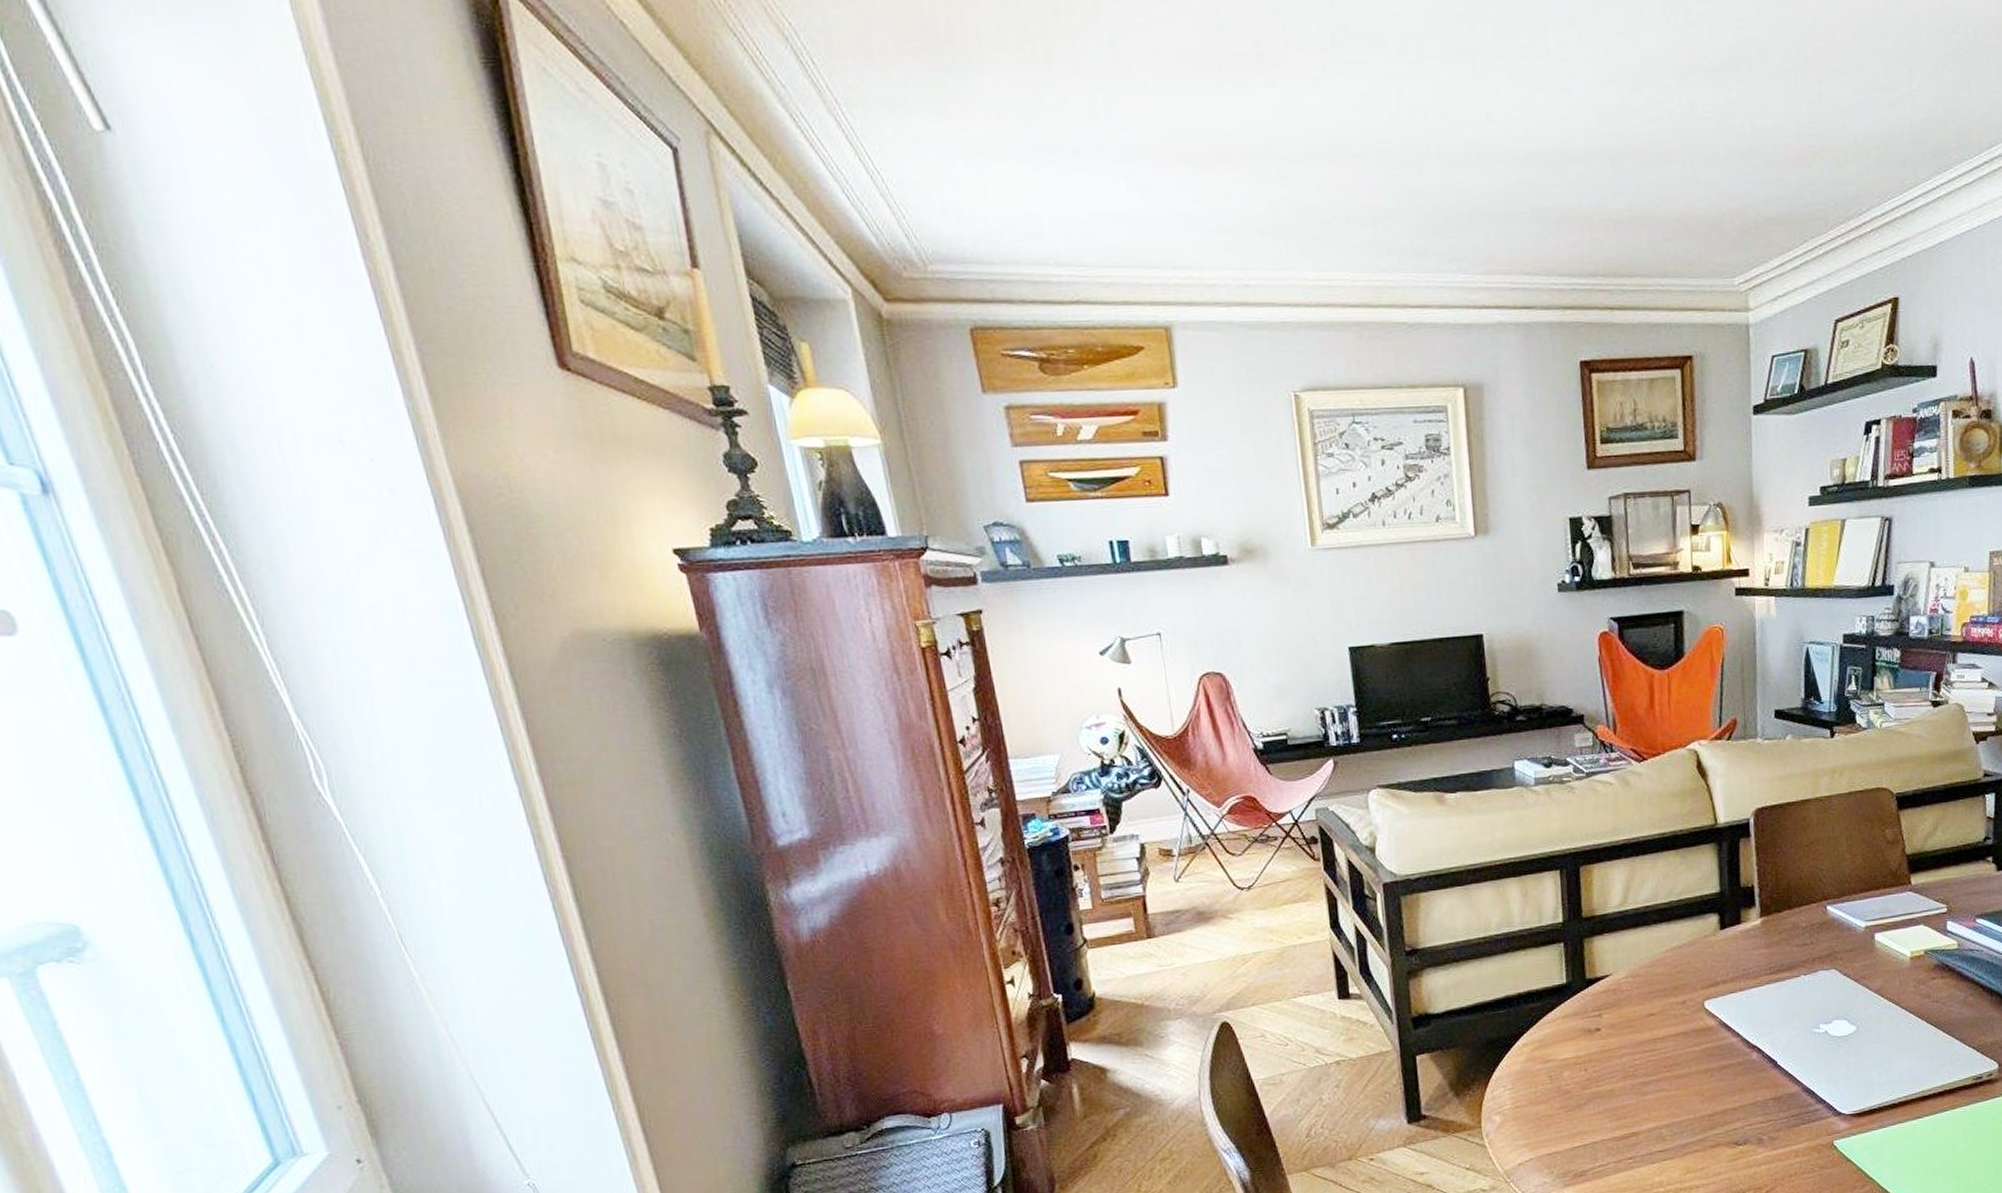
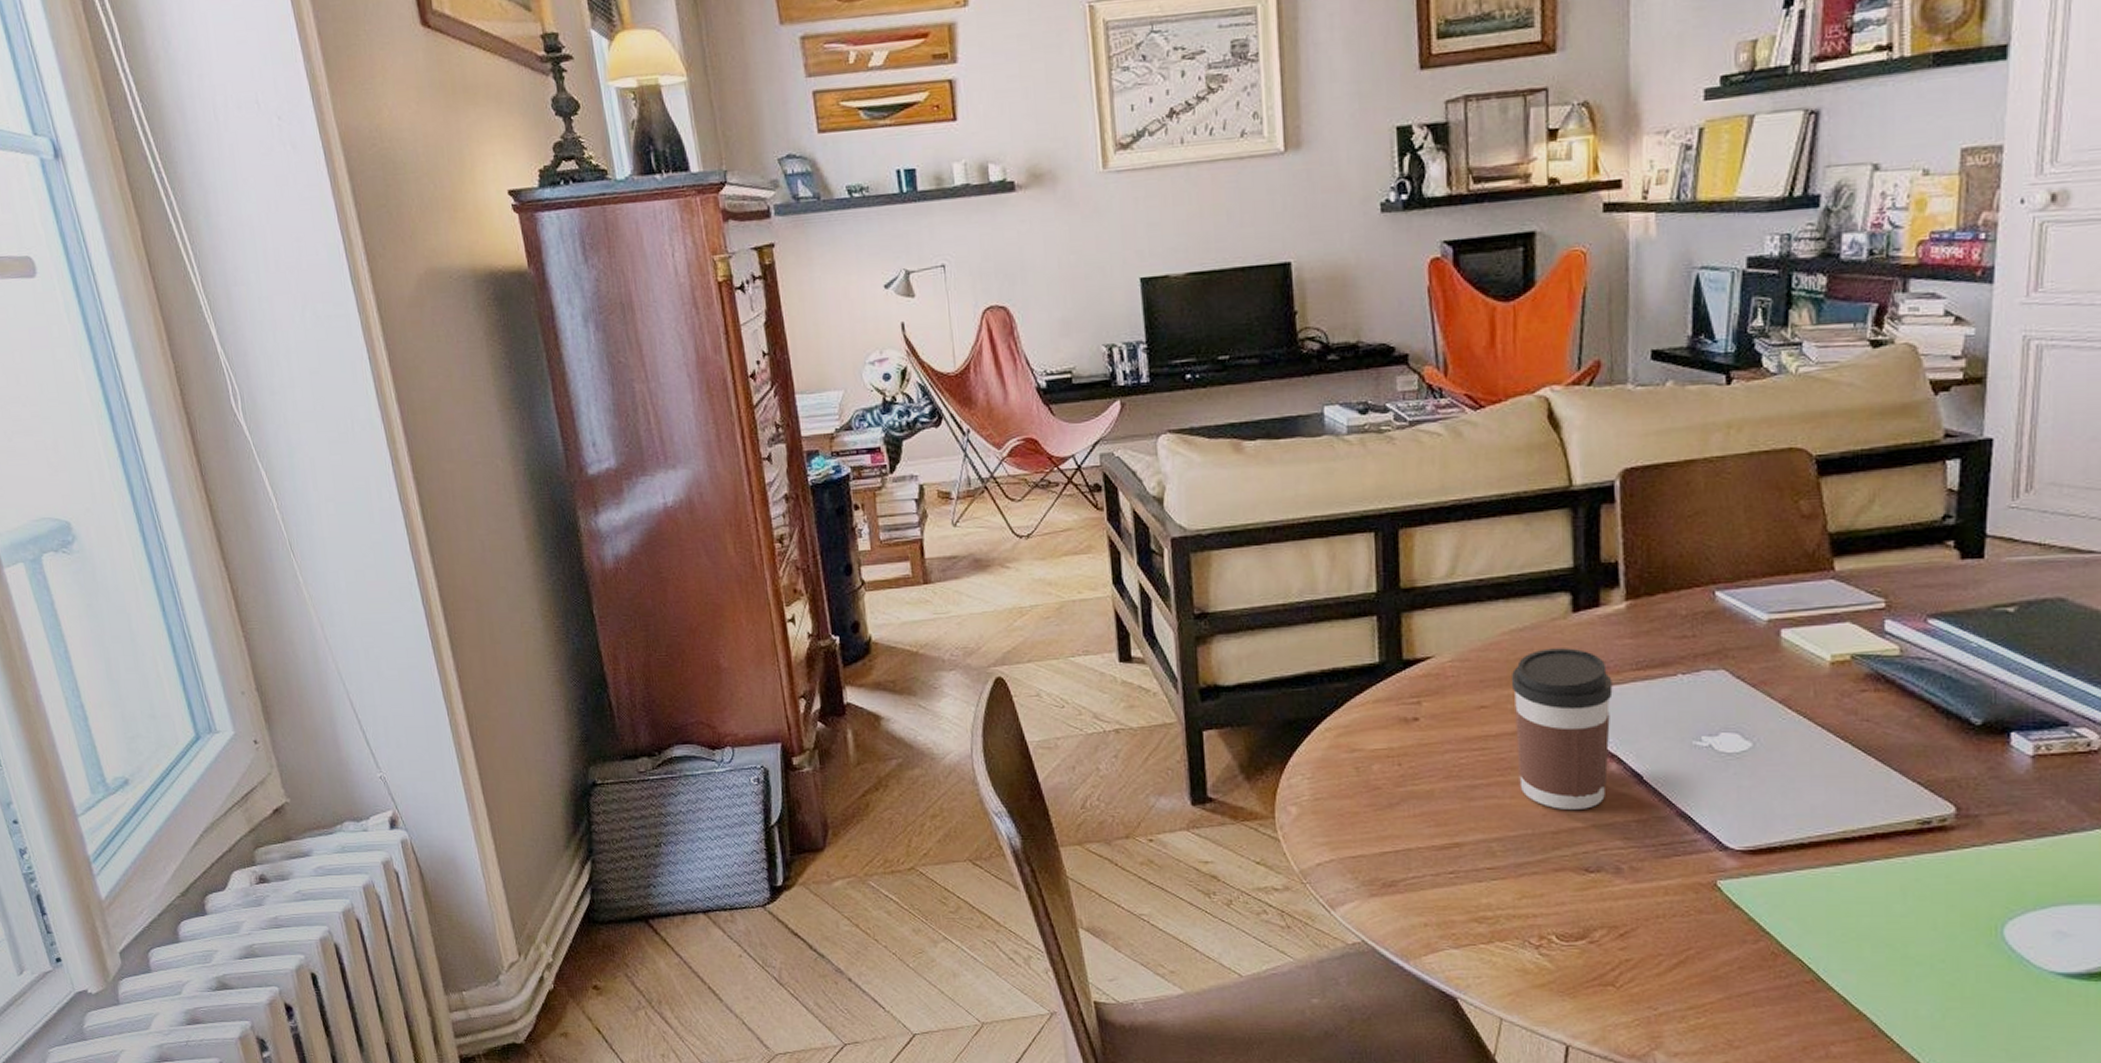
coffee cup: none [1674,959,1753,1095] -> present [1512,648,1613,809]

